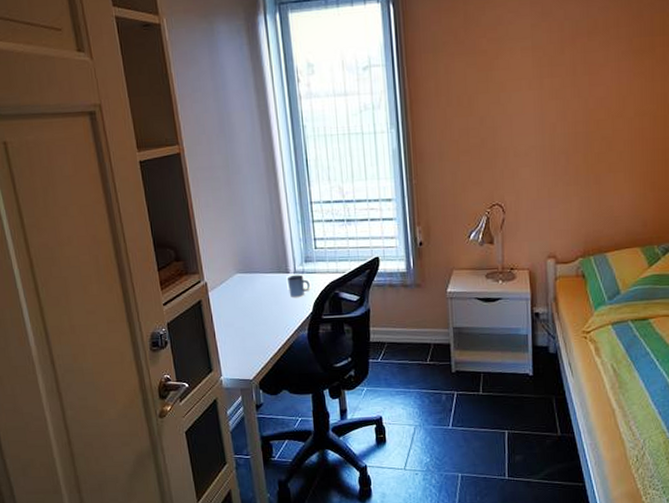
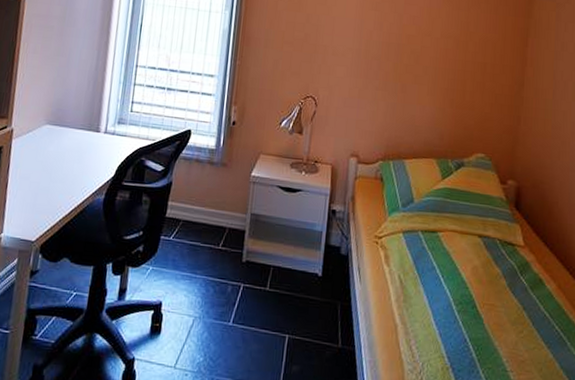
mug: present [286,274,310,298] -> none [94,134,118,160]

